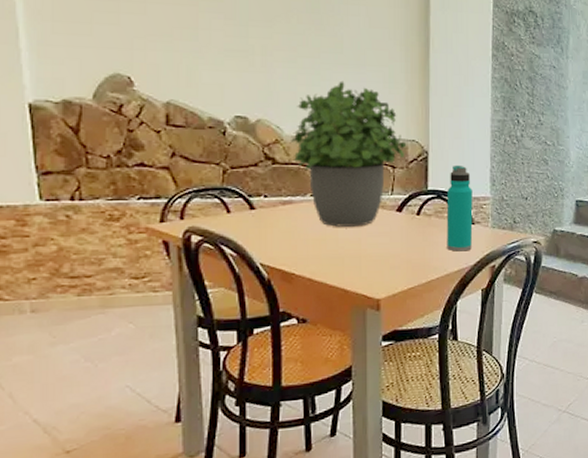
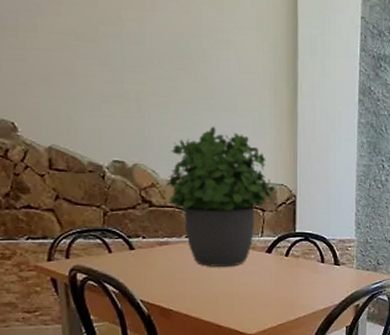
water bottle: present [446,165,473,252] -> none [313,208,338,291]

